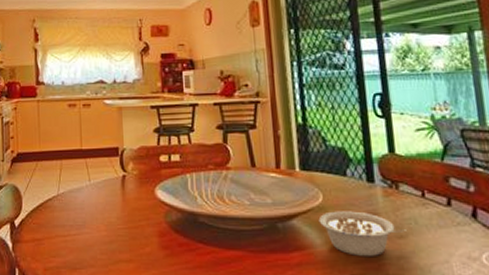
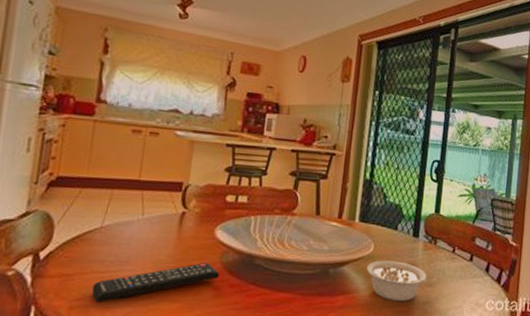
remote control: none [59,223,167,265] -> present [91,263,219,304]

